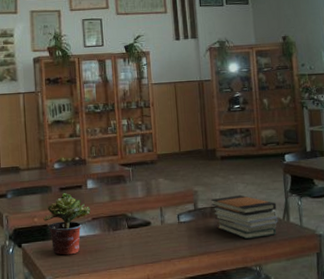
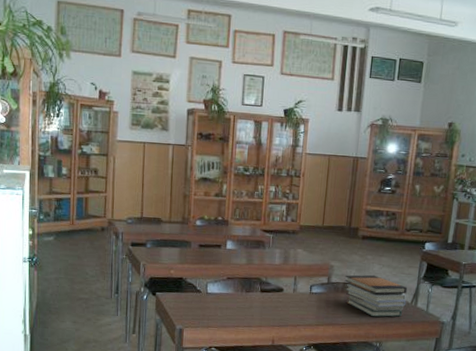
potted plant: present [43,193,91,256] -> none [179,250,227,309]

